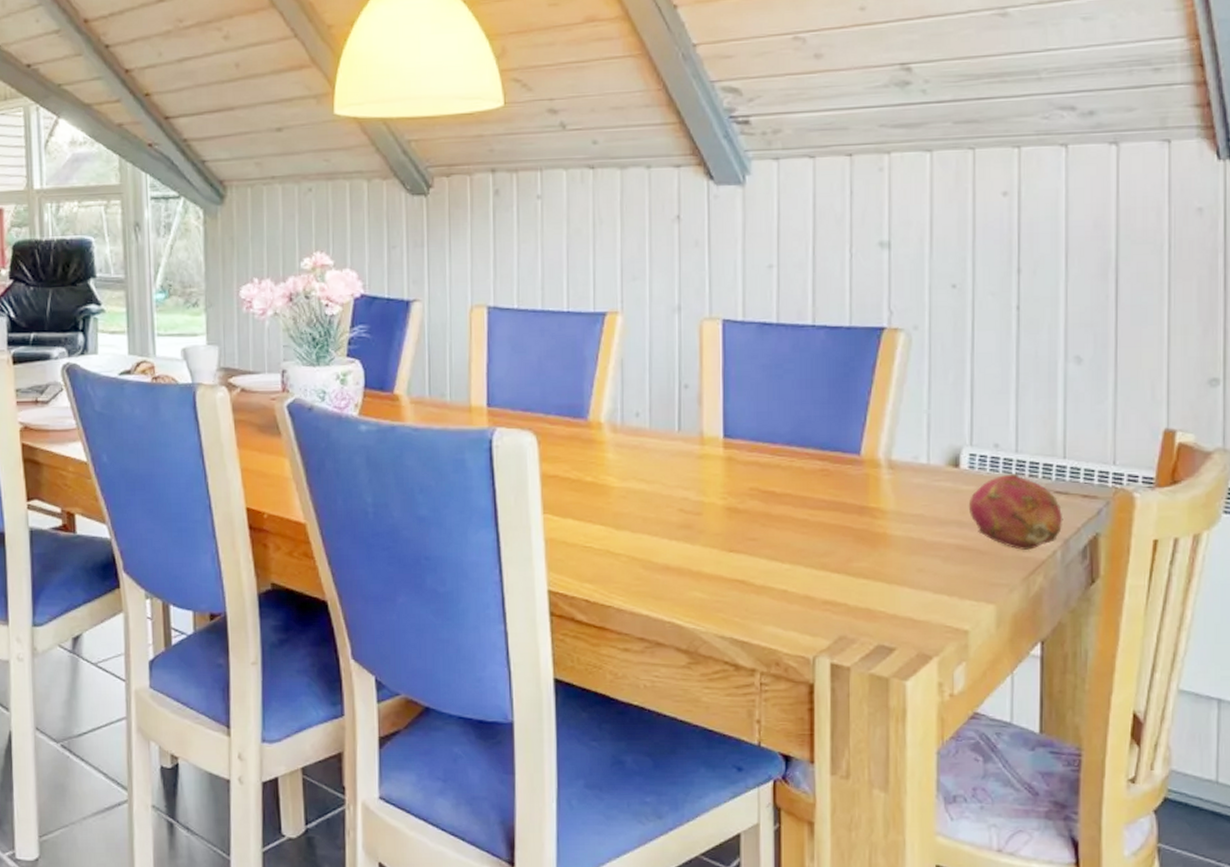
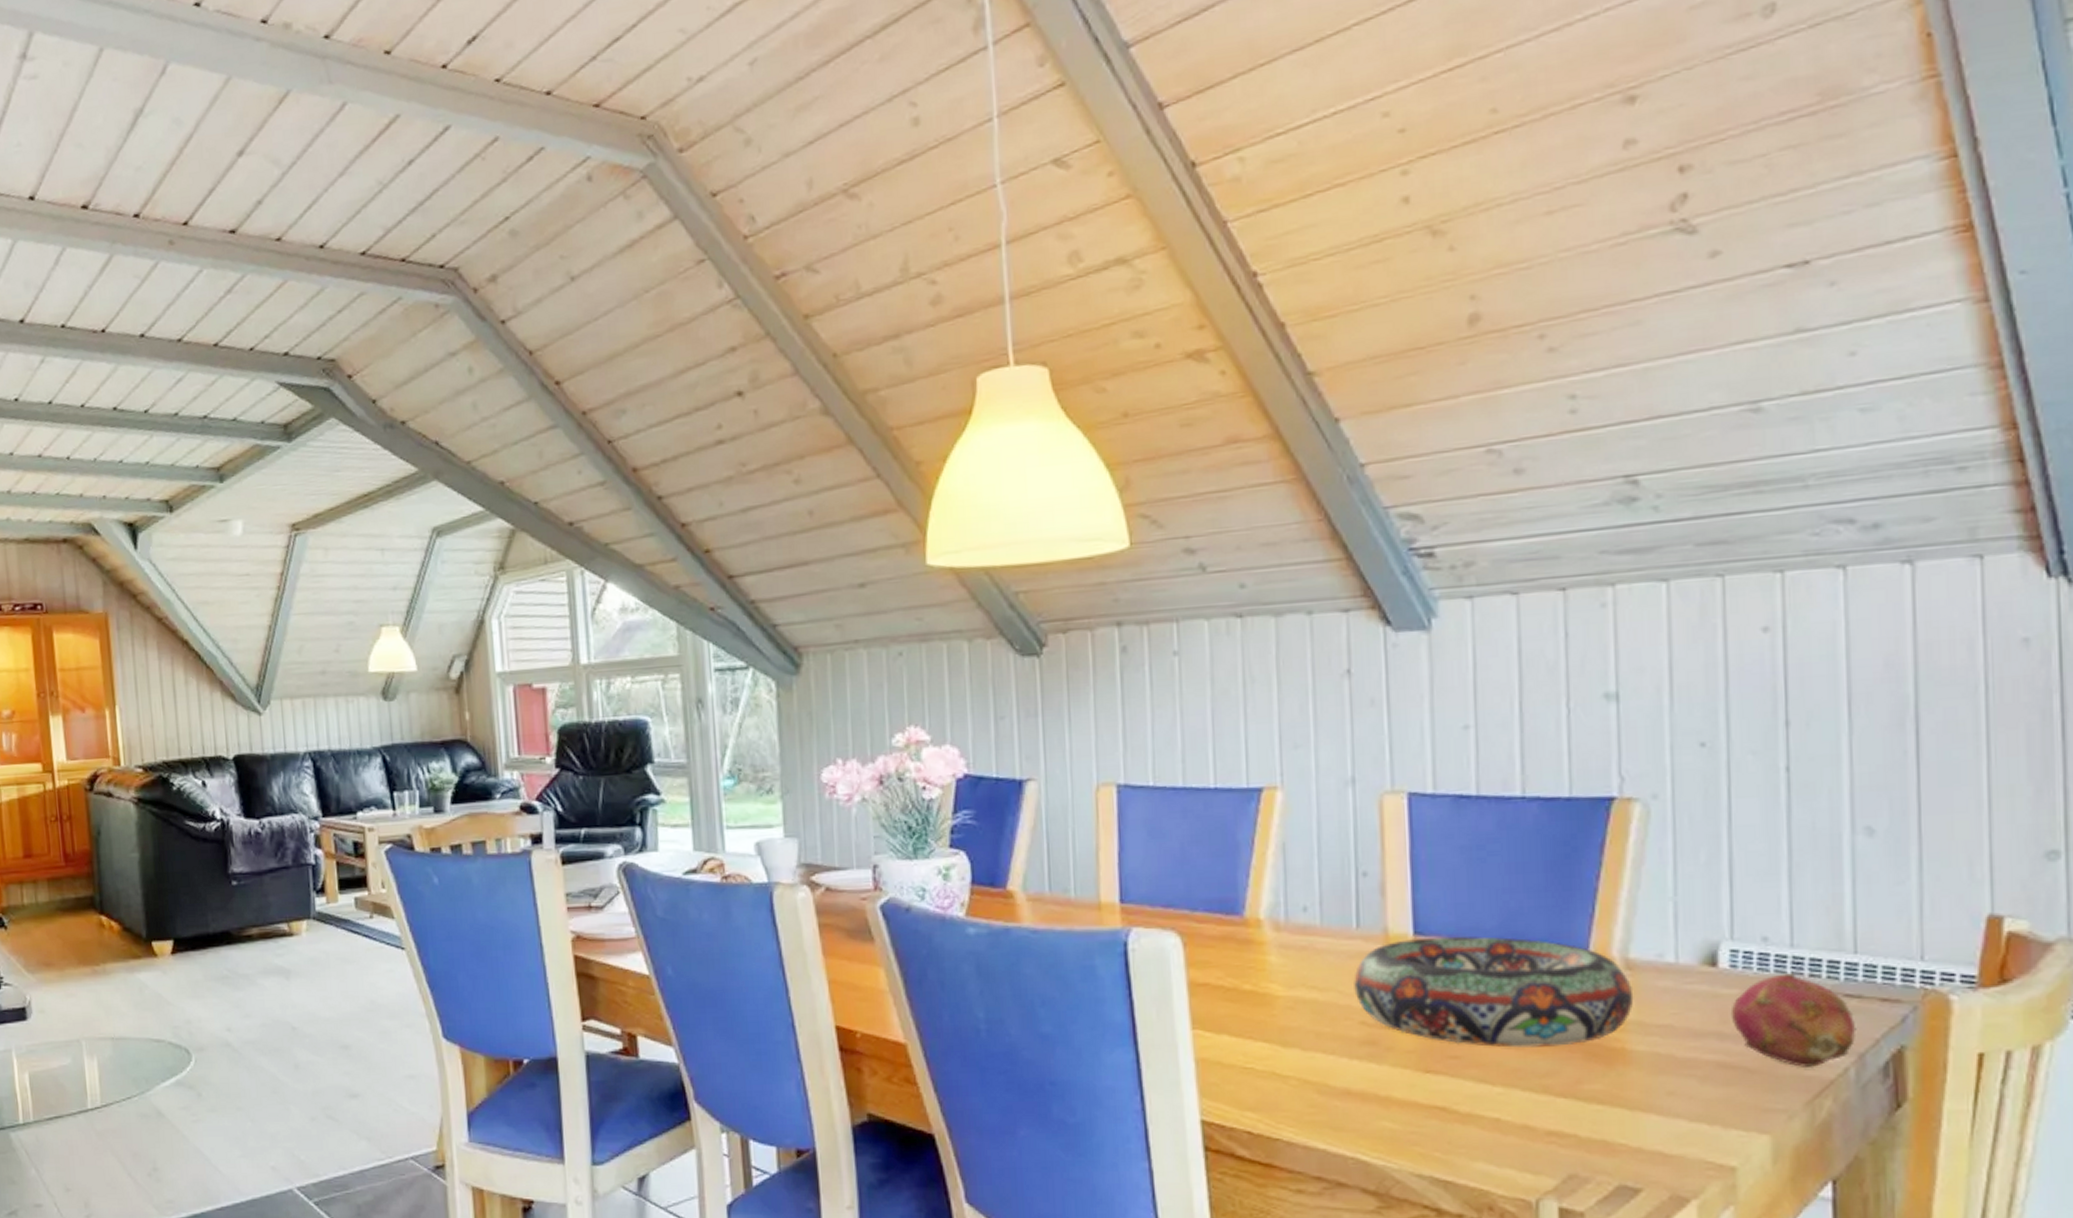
decorative bowl: none [675,440,894,532] -> present [1354,936,1634,1048]

